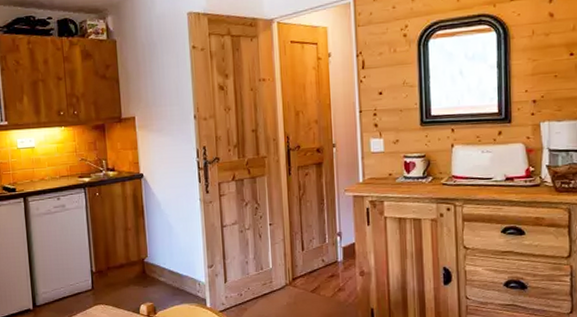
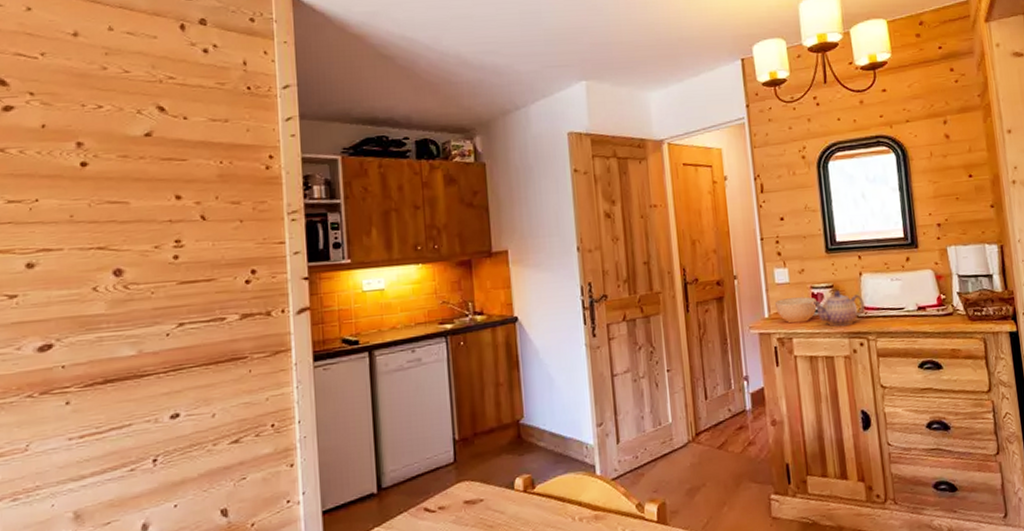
bowl: none [370,165,409,189] -> present [775,296,817,324]
teapot: none [404,160,455,193] -> present [812,291,866,327]

